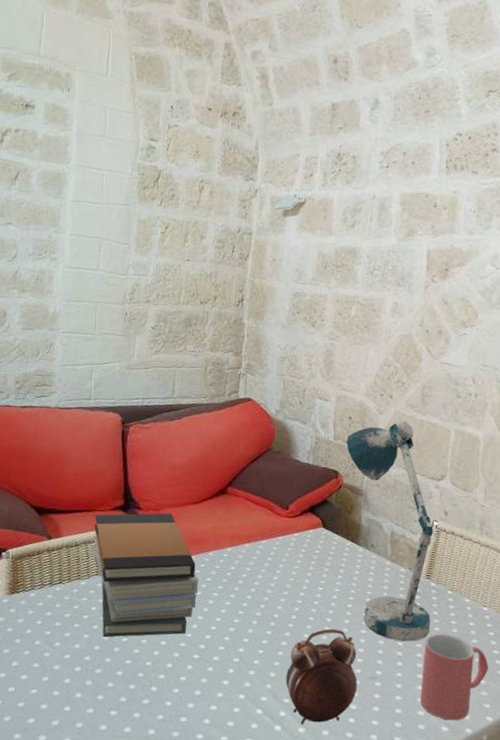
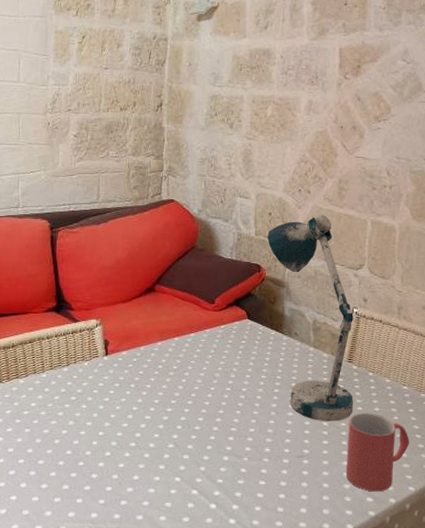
book stack: present [91,513,198,638] -> none [28,312,131,431]
alarm clock: present [285,628,357,725] -> none [218,413,286,502]

